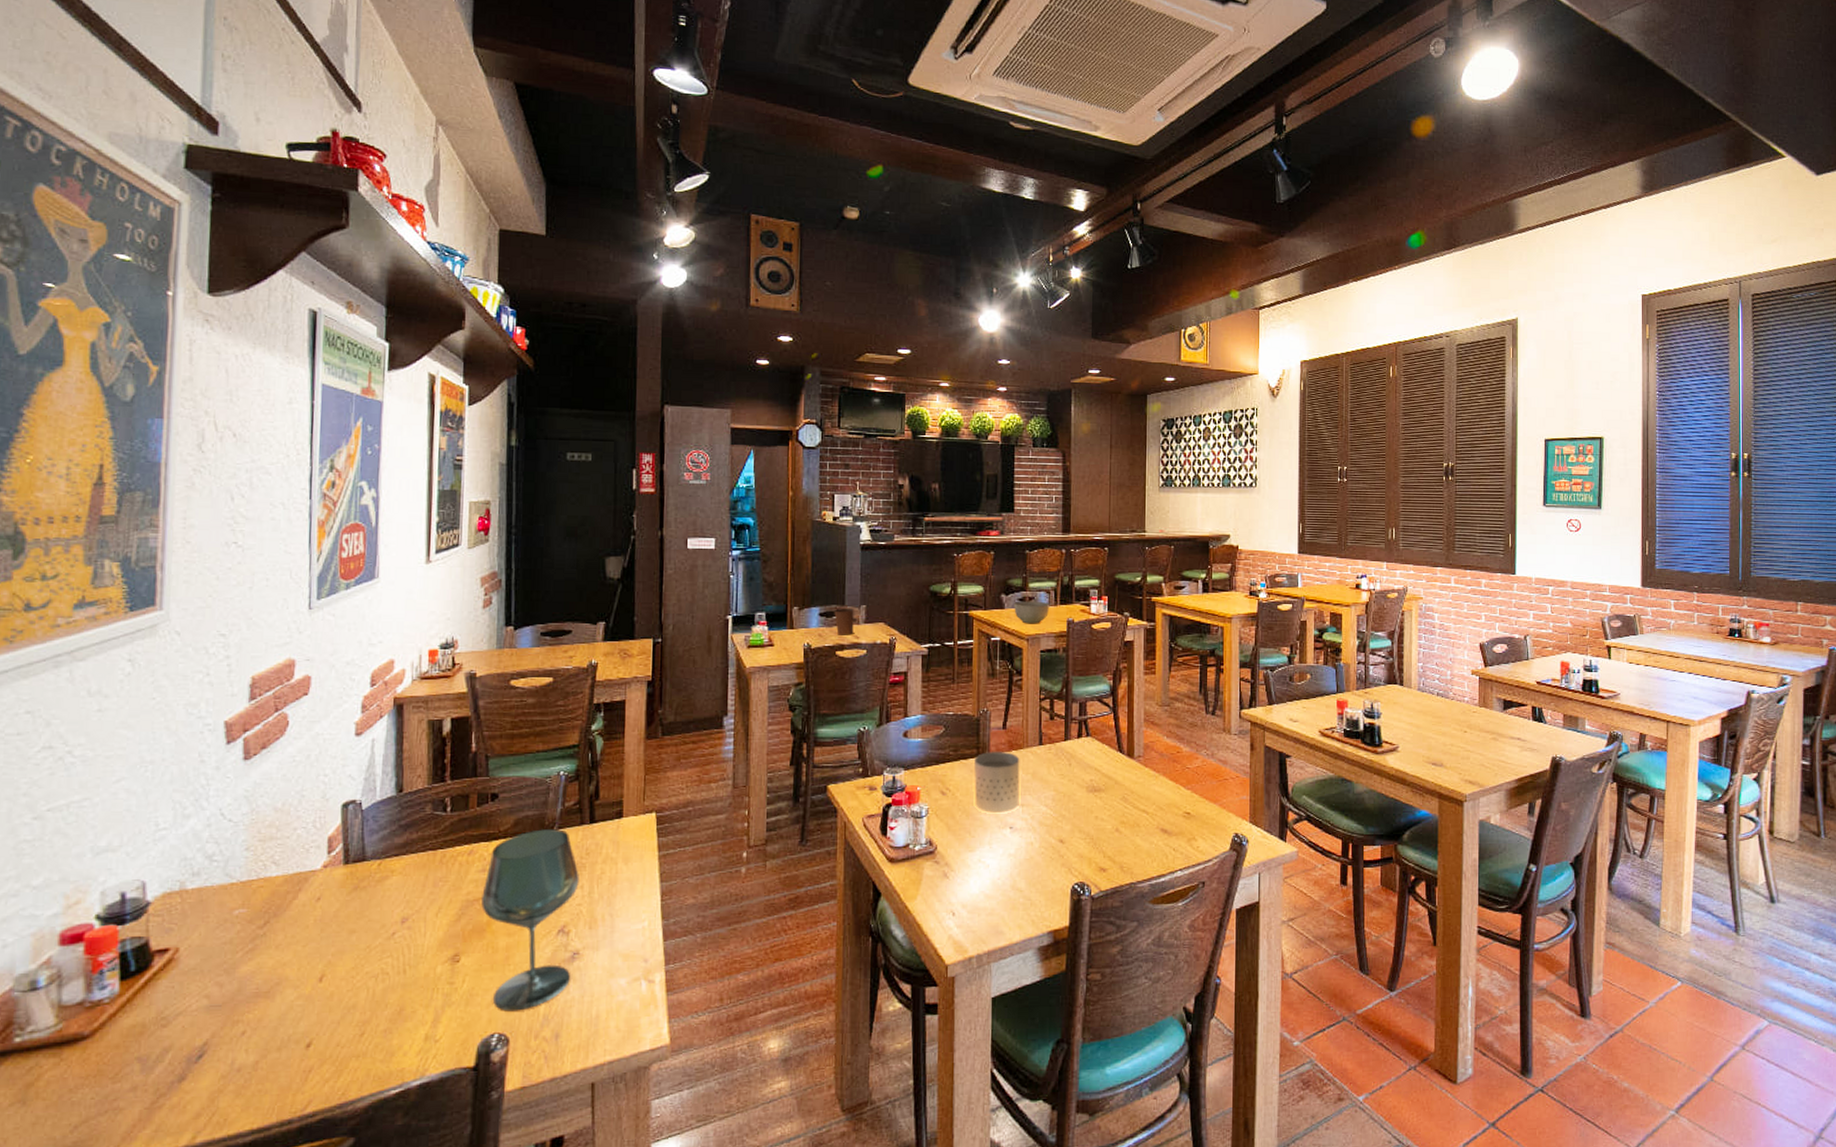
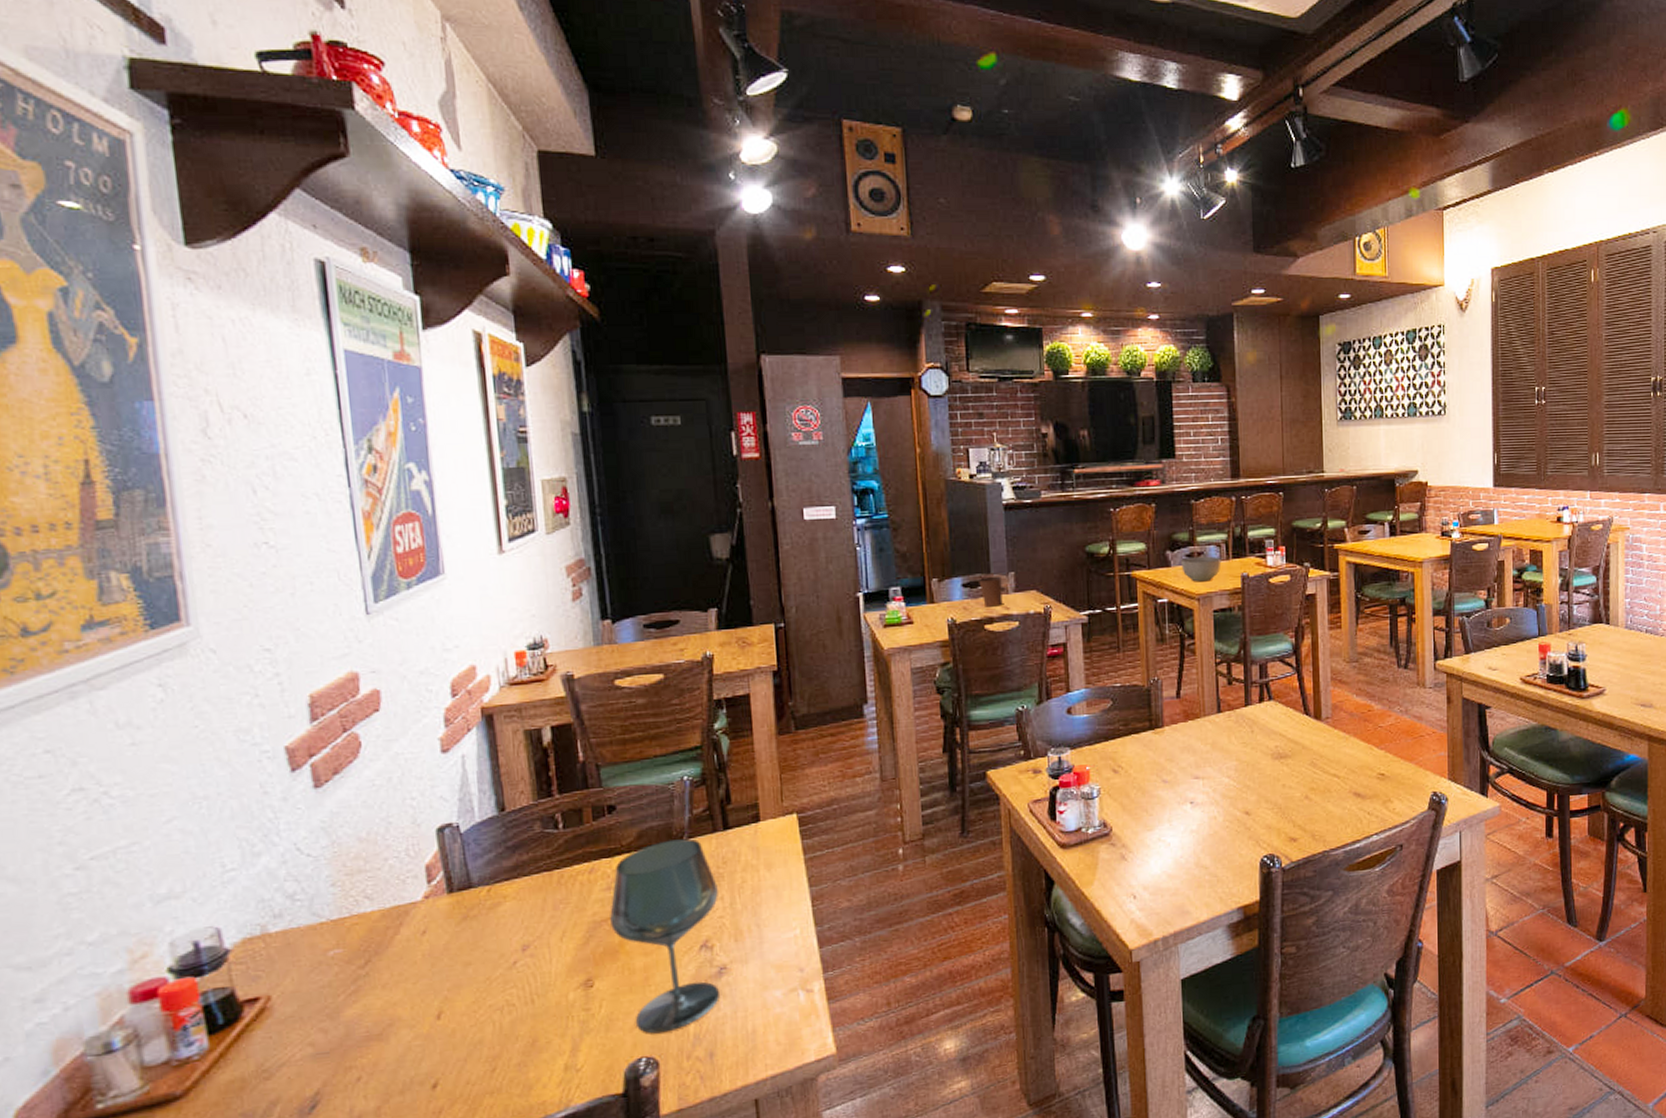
mug: present [974,751,1020,813] -> none [1147,722,1199,789]

